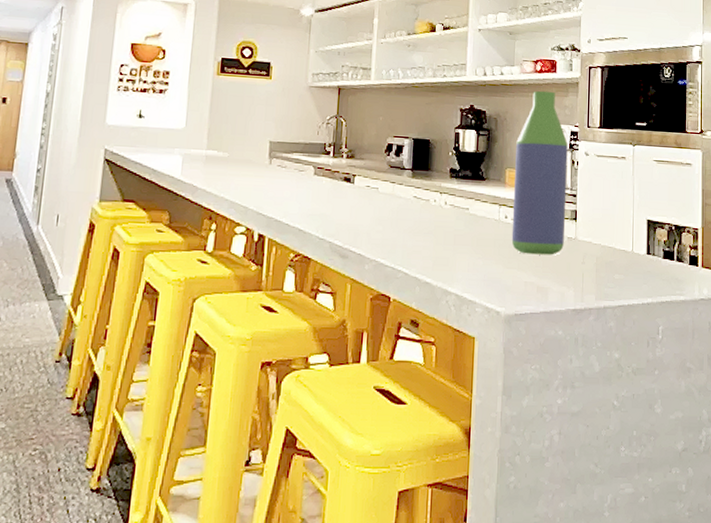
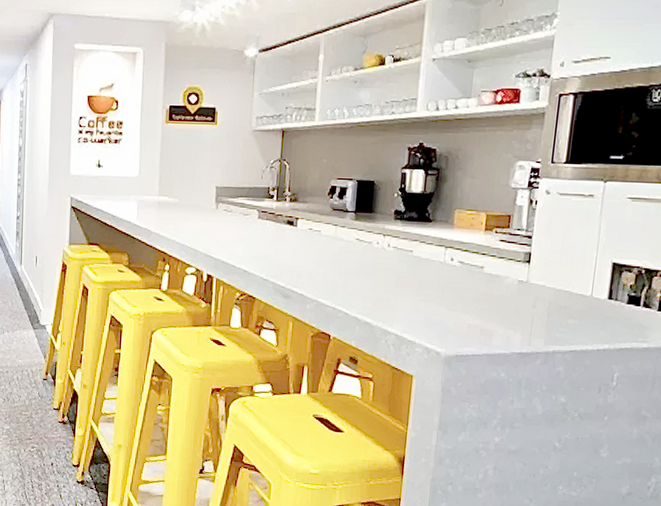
bottle: present [511,90,568,255] -> none [456,124,527,299]

